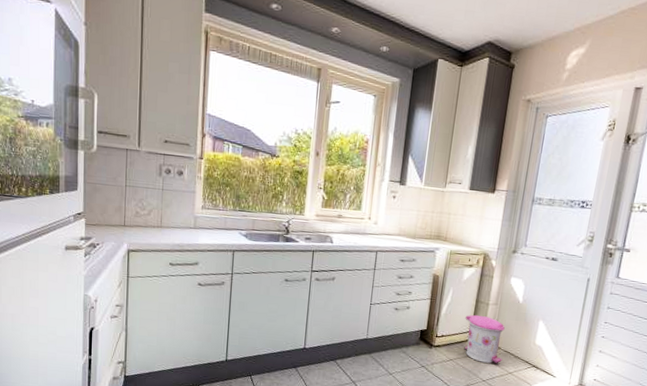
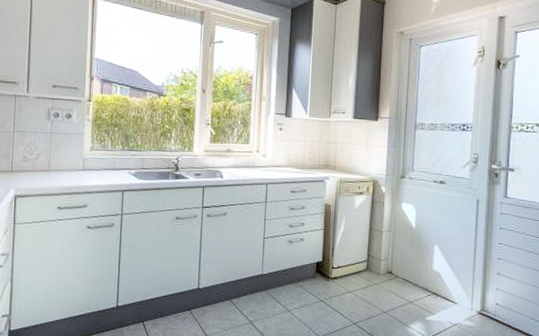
trash can: present [464,315,505,365] -> none [360,243,401,294]

